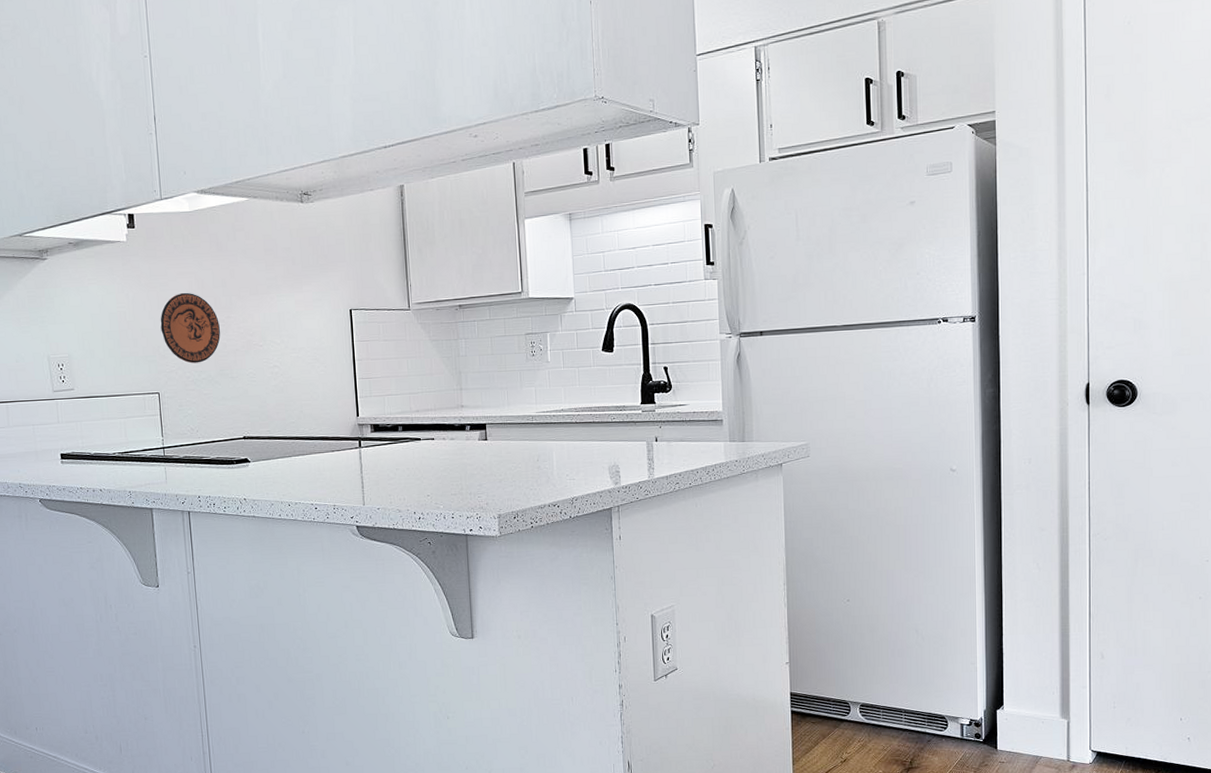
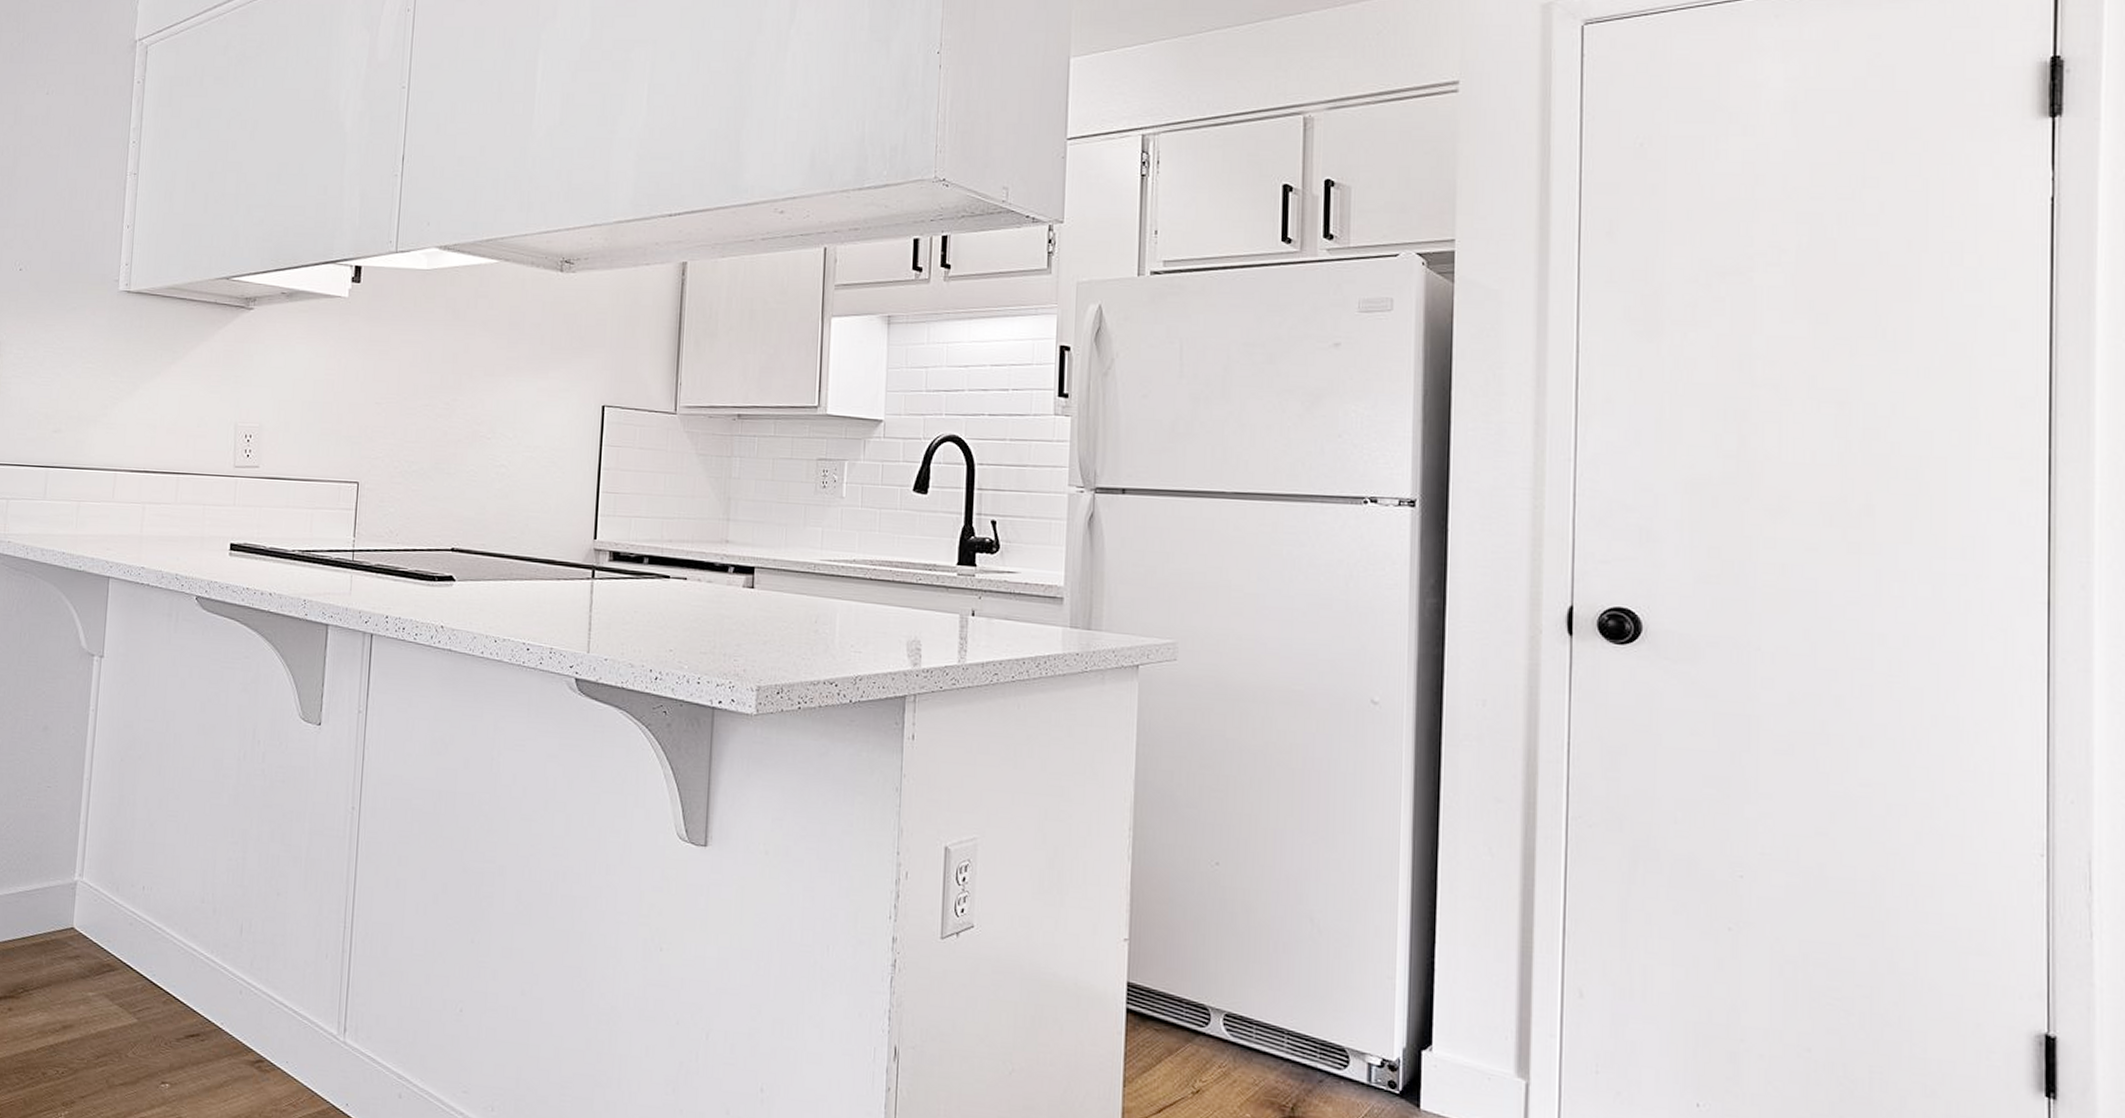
decorative plate: present [160,292,221,363] -> none [372,364,443,452]

